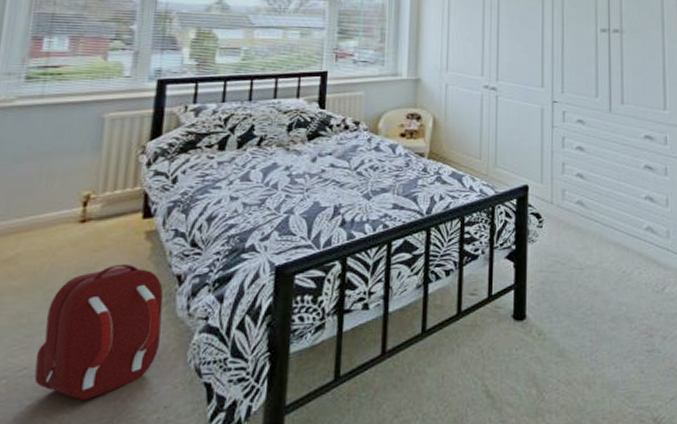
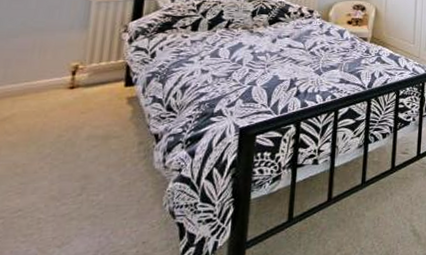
backpack: present [34,263,164,401] -> none [28,124,143,237]

